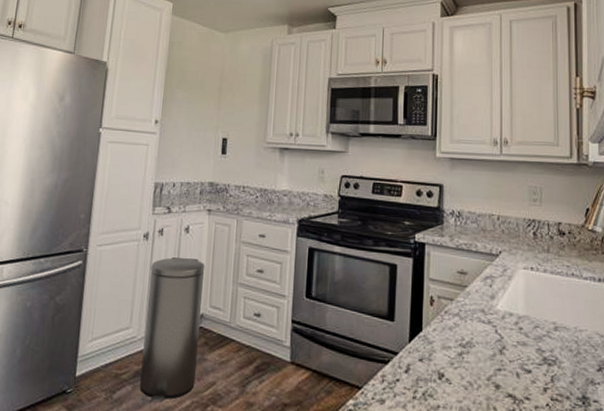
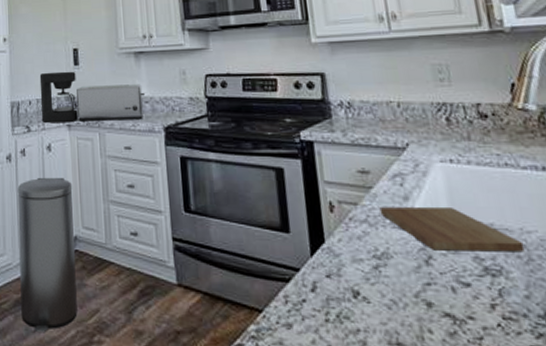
coffee maker: none [183,158,222,208] -> present [39,71,78,124]
toaster: none [219,174,285,211] -> present [77,84,146,121]
cutting board: none [470,304,576,346] -> present [379,206,525,252]

